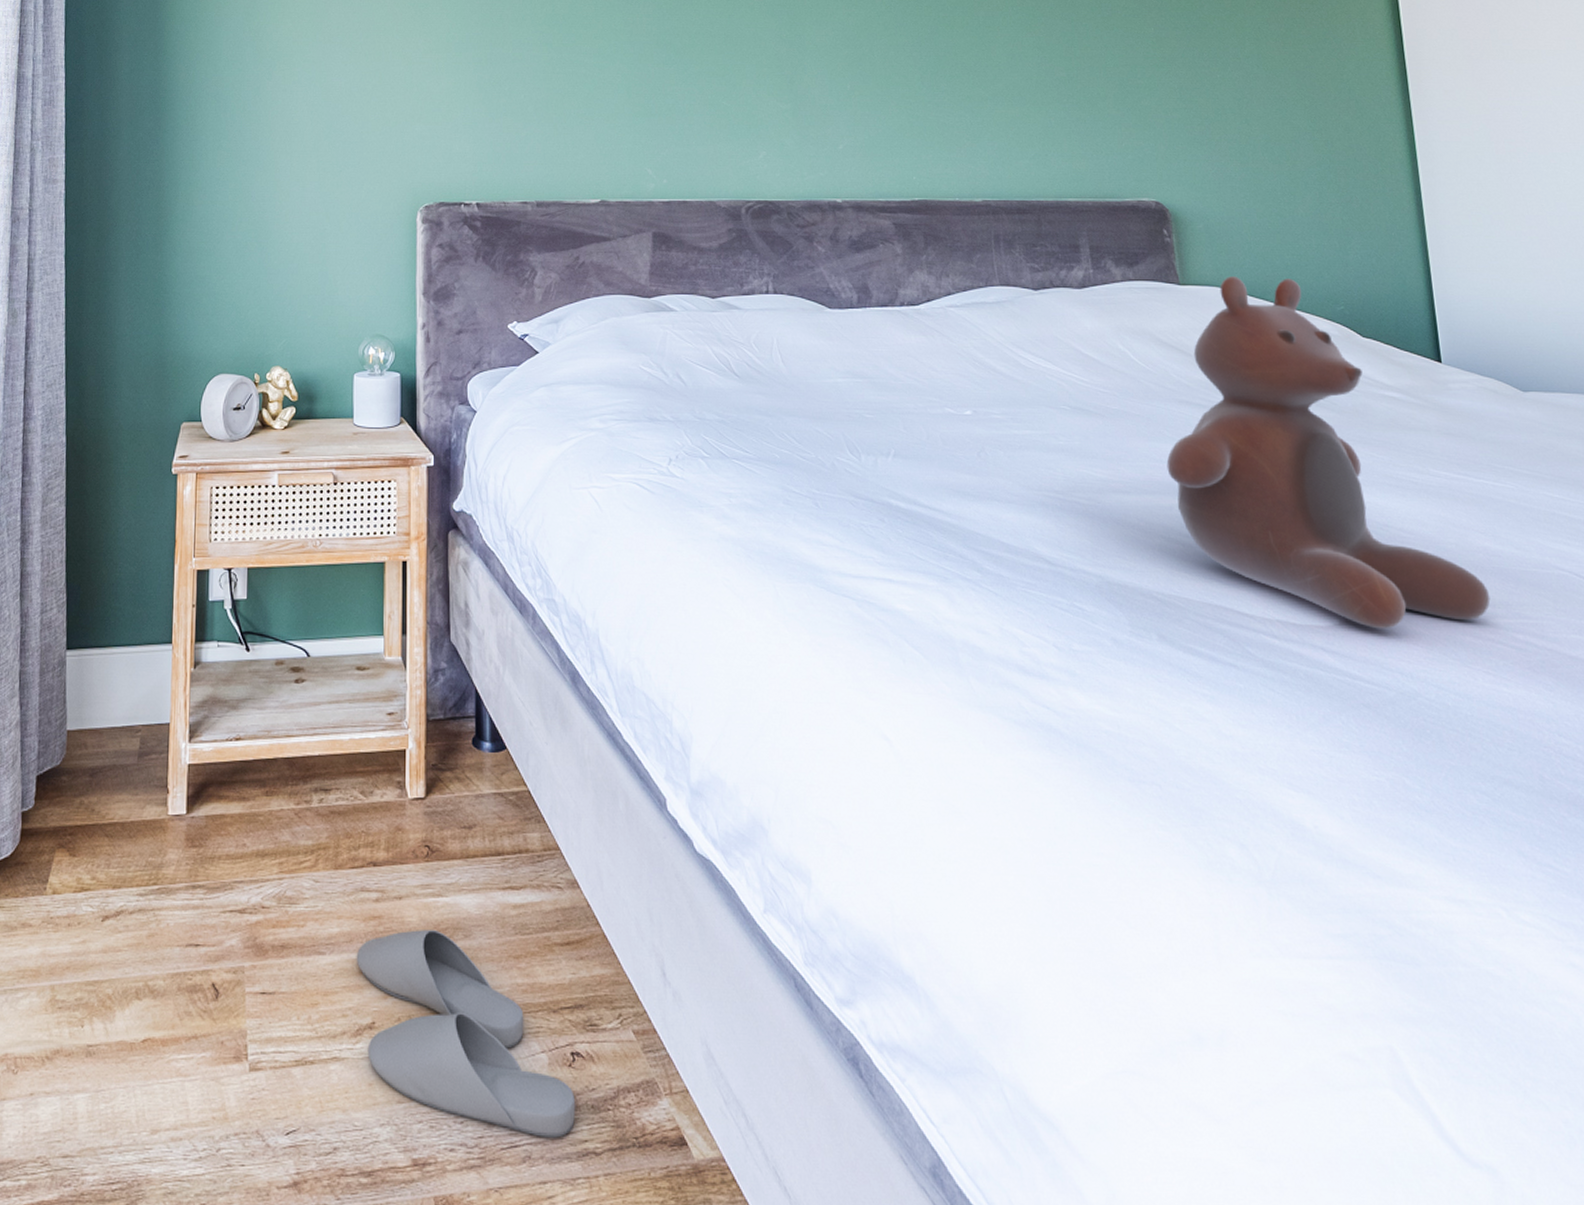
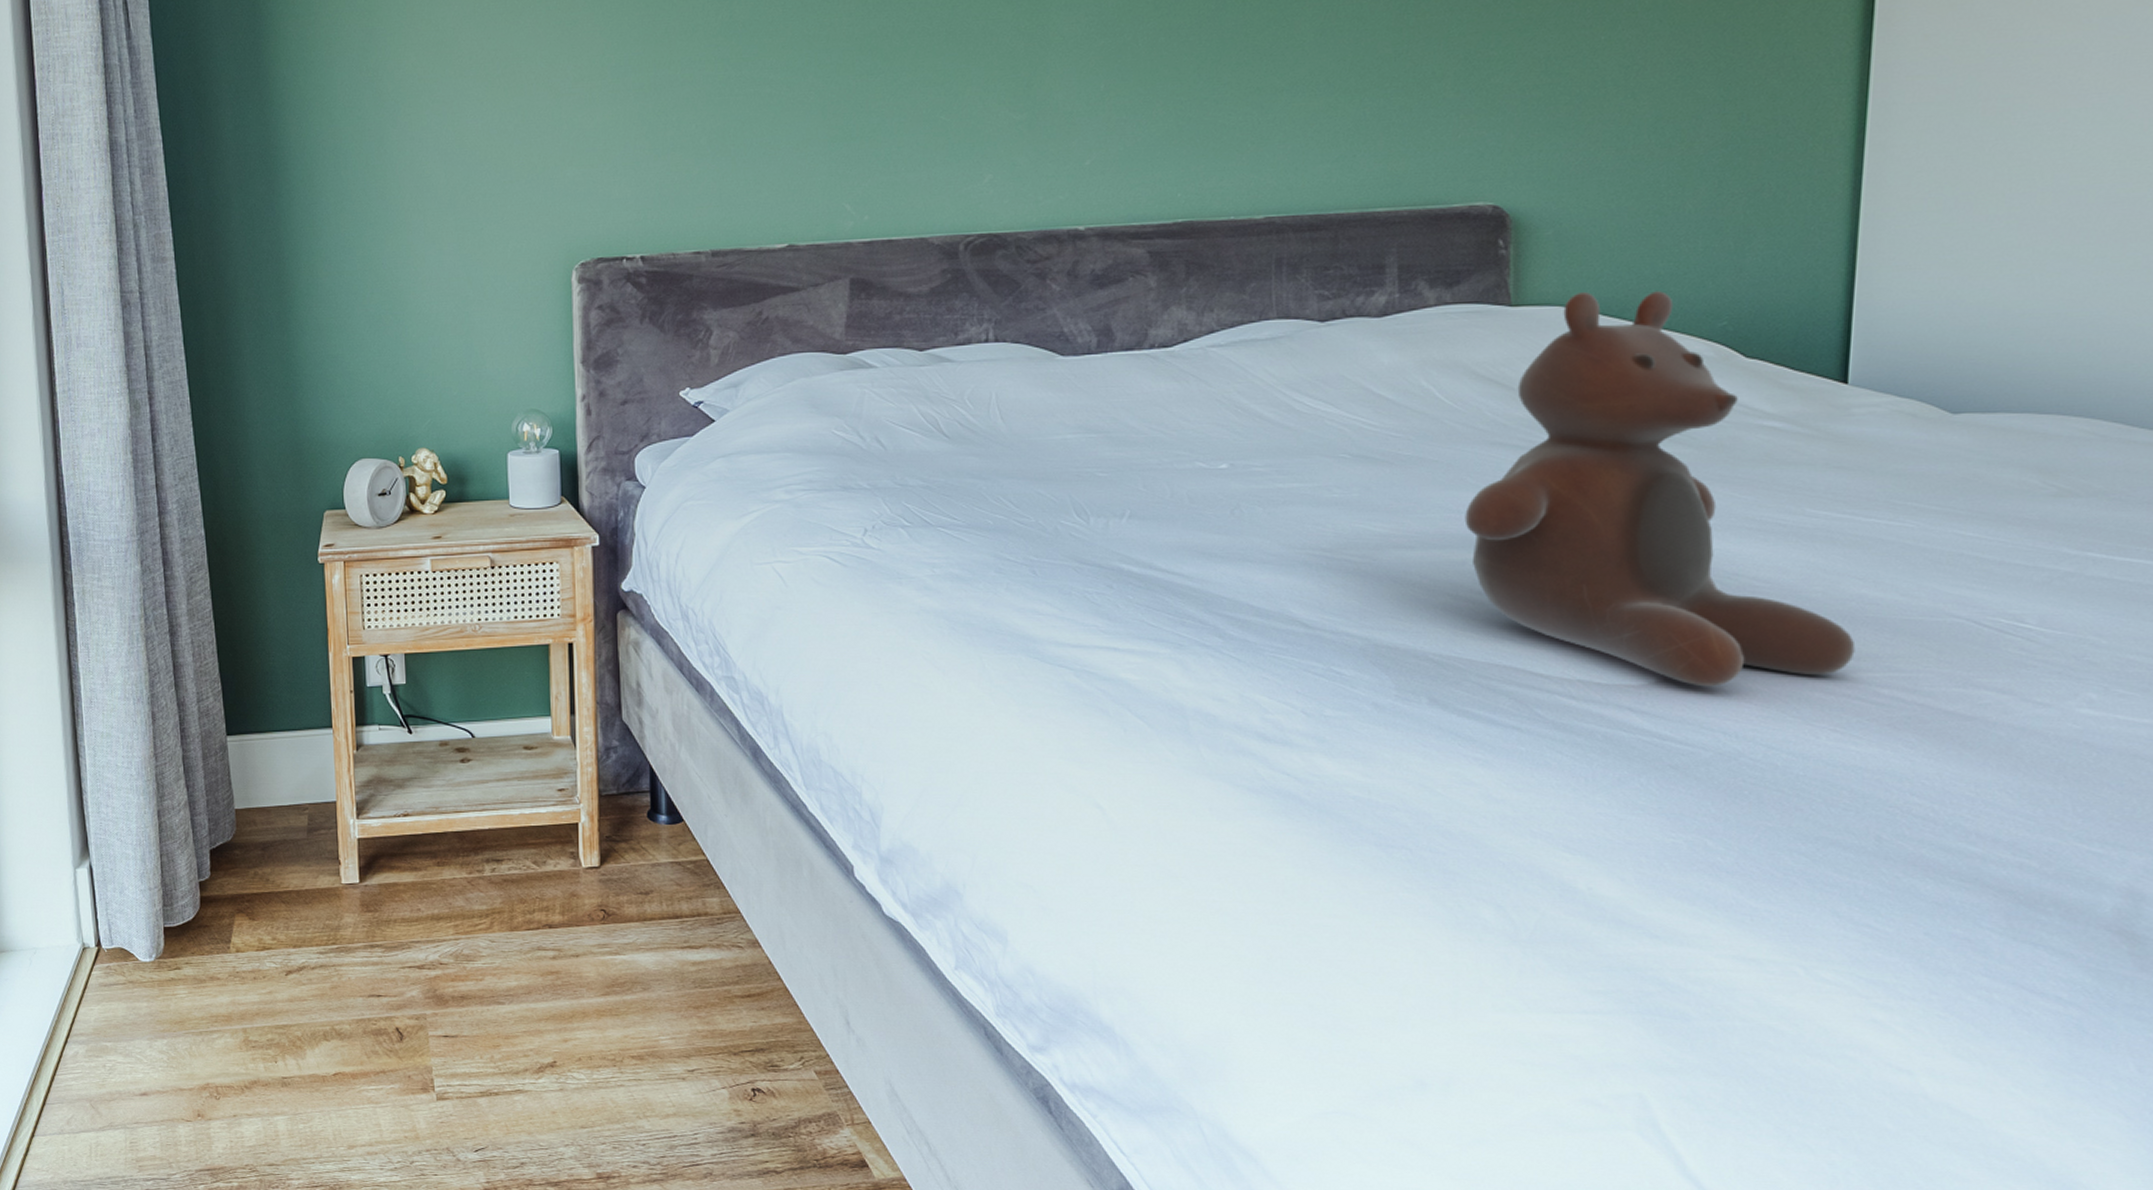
slippers: present [356,929,576,1138] -> none [535,983,757,1159]

